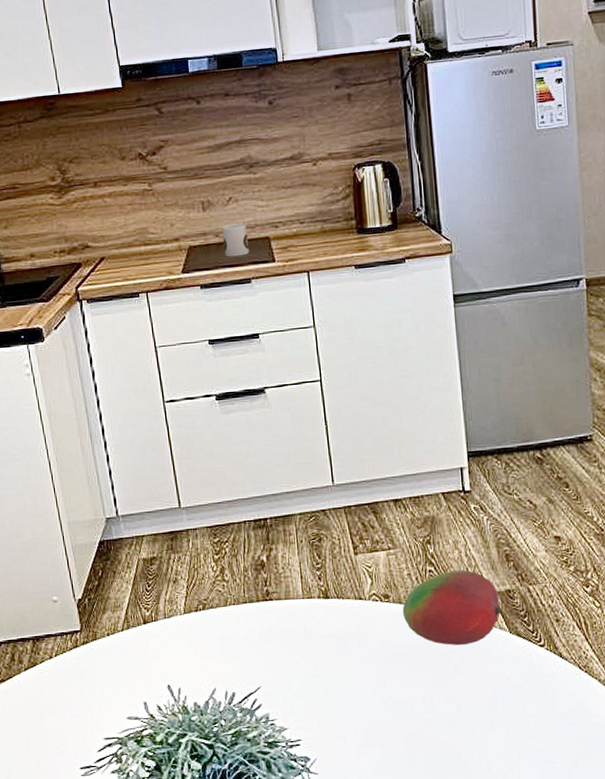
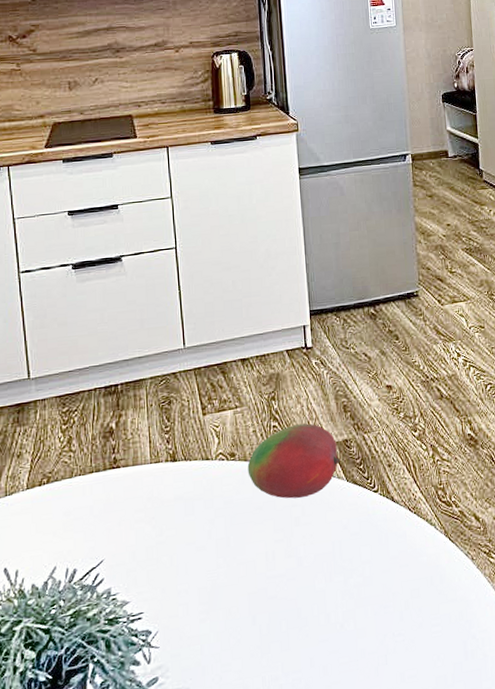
mug: present [221,223,250,258] -> none [87,102,113,134]

